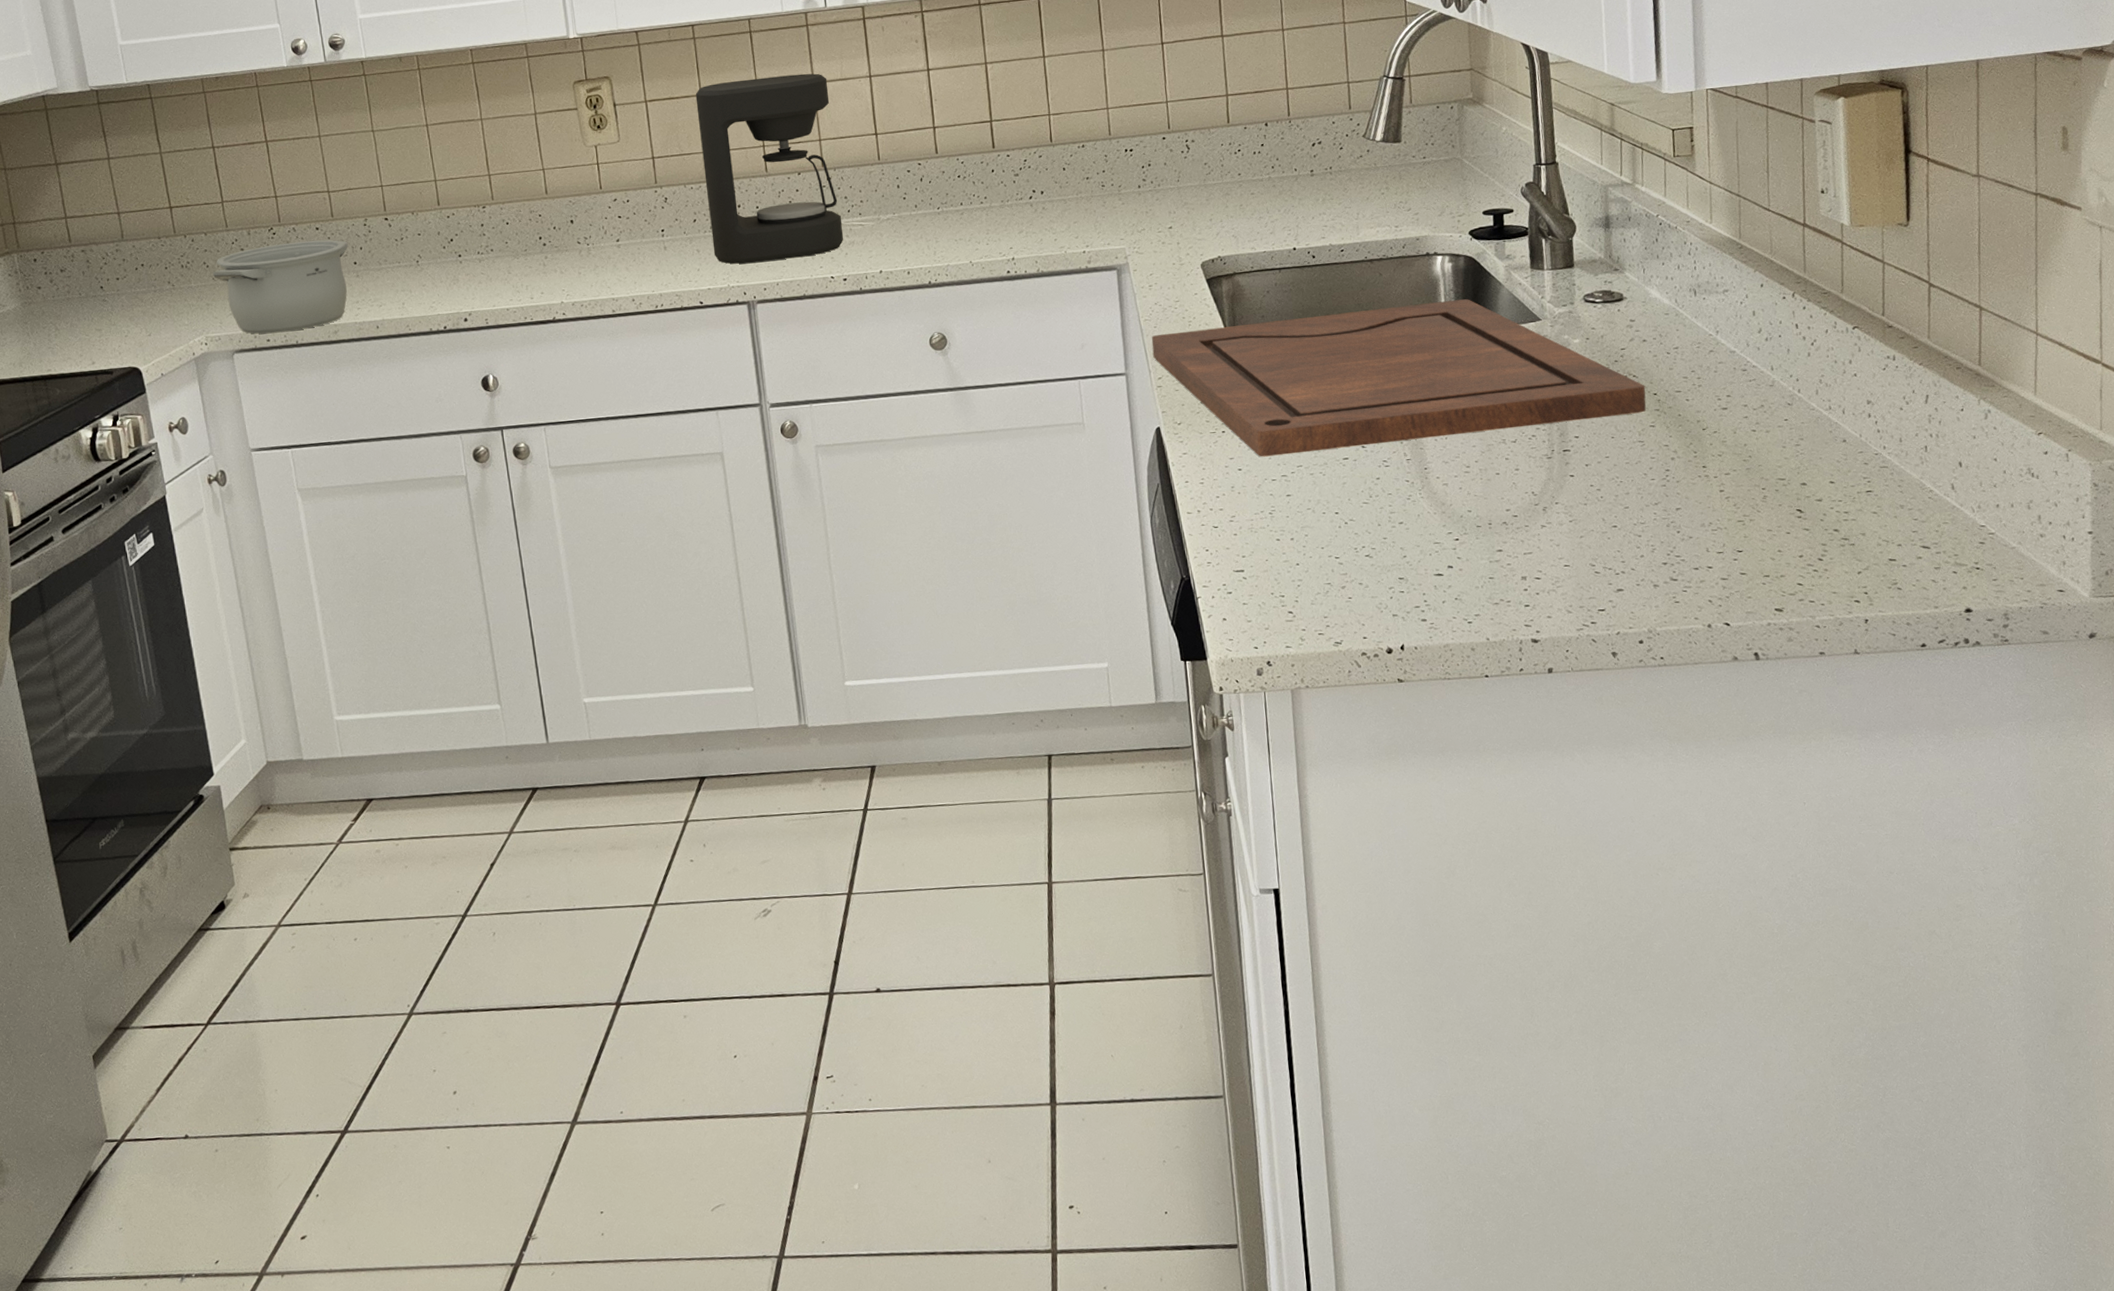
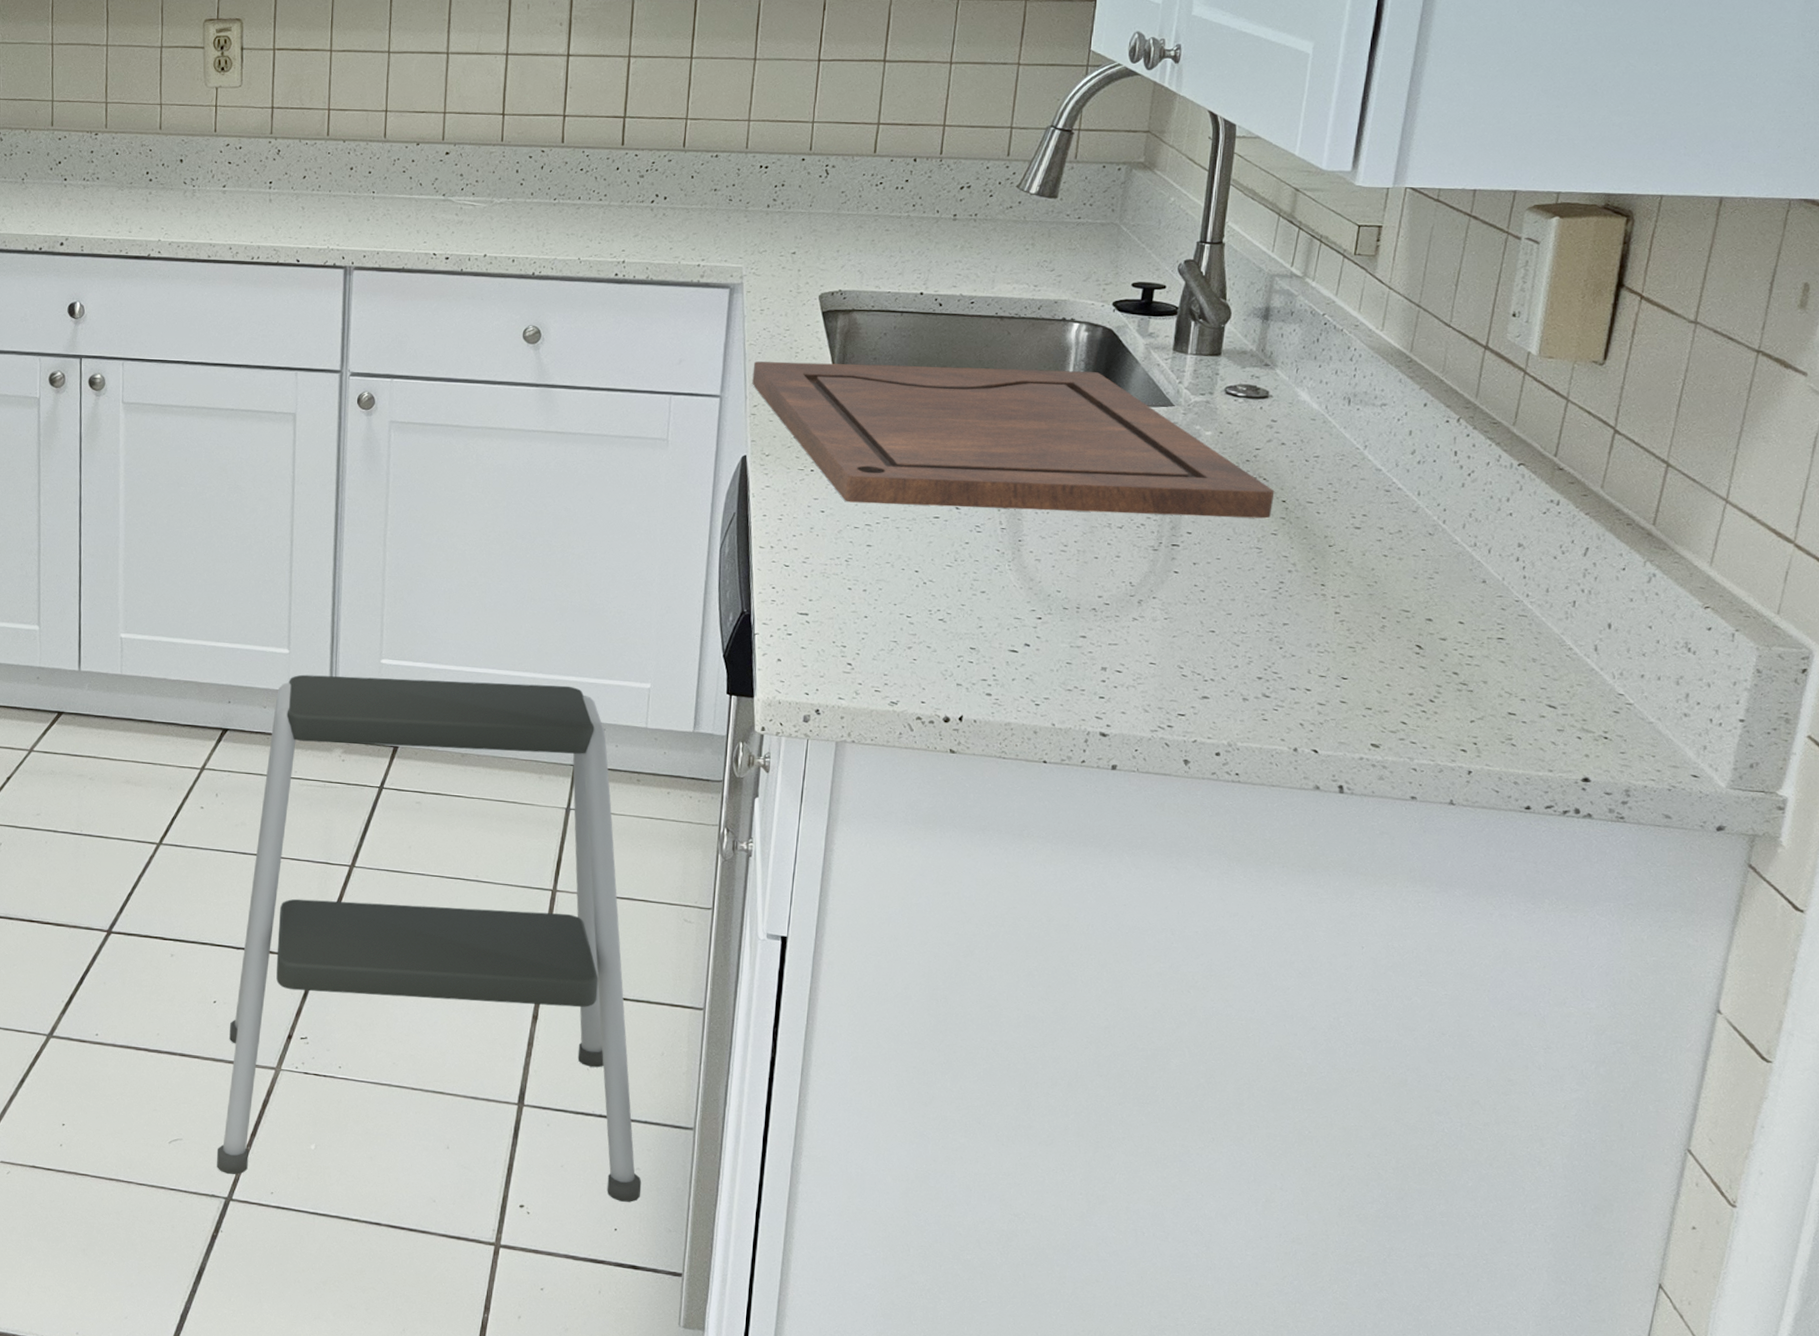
coffee maker: present [695,73,844,264] -> none [318,40,462,230]
step stool: none [747,677,1185,1232] -> present [216,674,642,1202]

